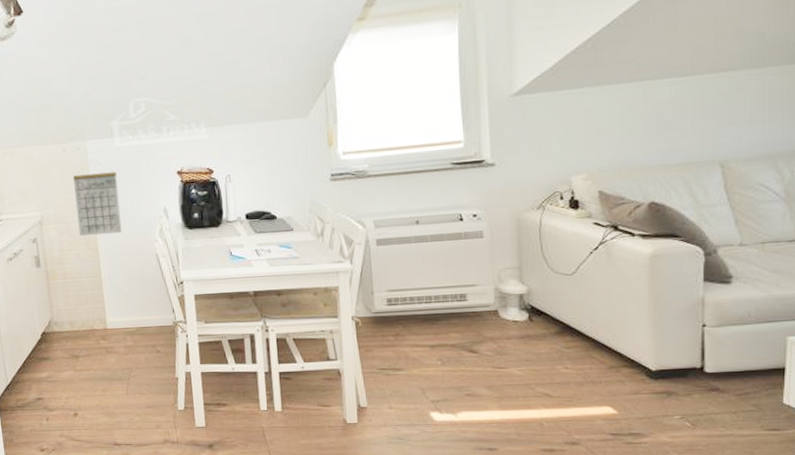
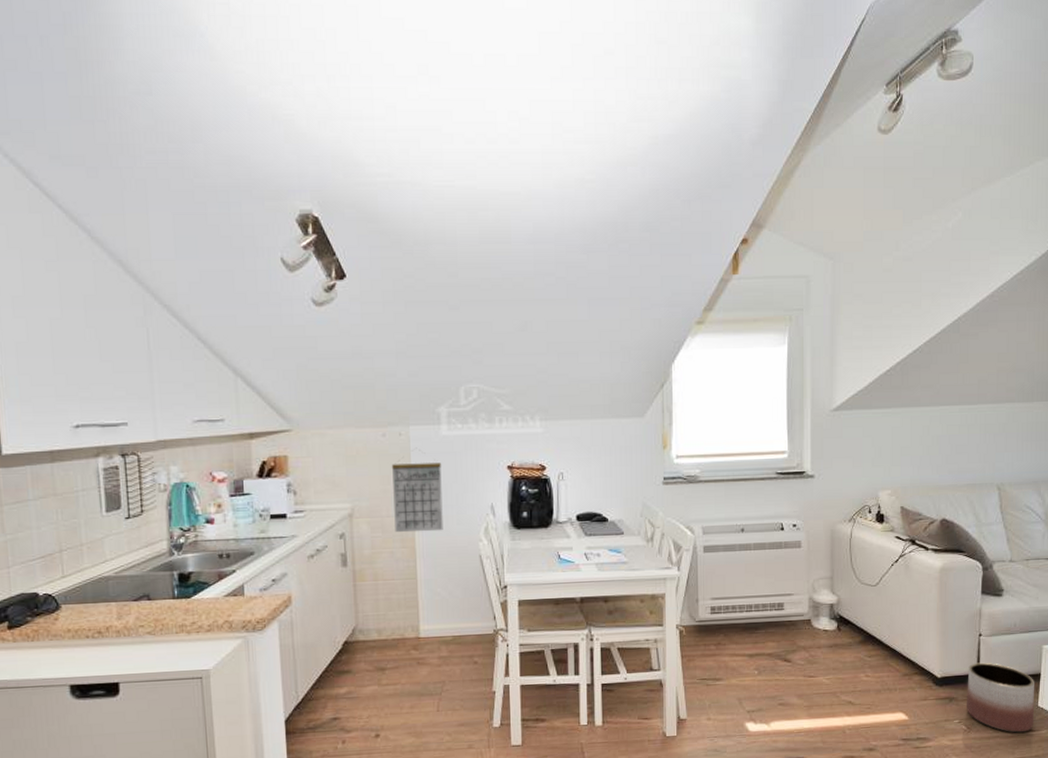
planter: none [689,355,779,432] -> present [967,662,1035,733]

